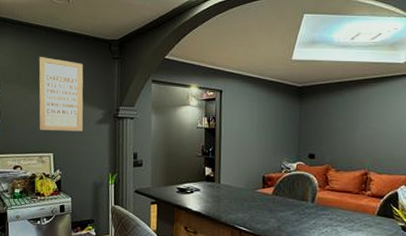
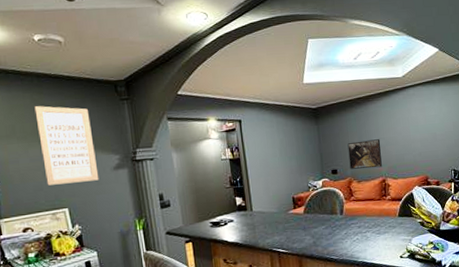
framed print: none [329,127,368,159] -> present [347,139,382,169]

